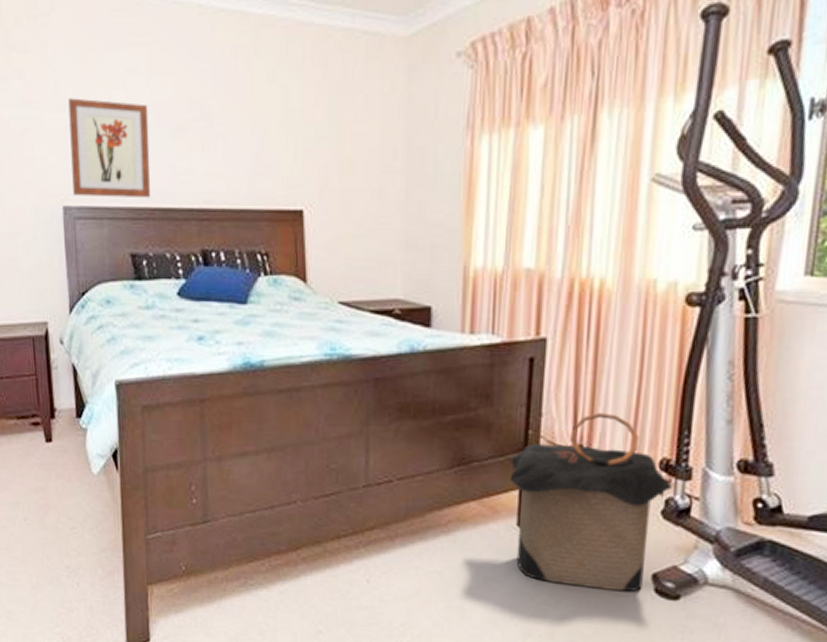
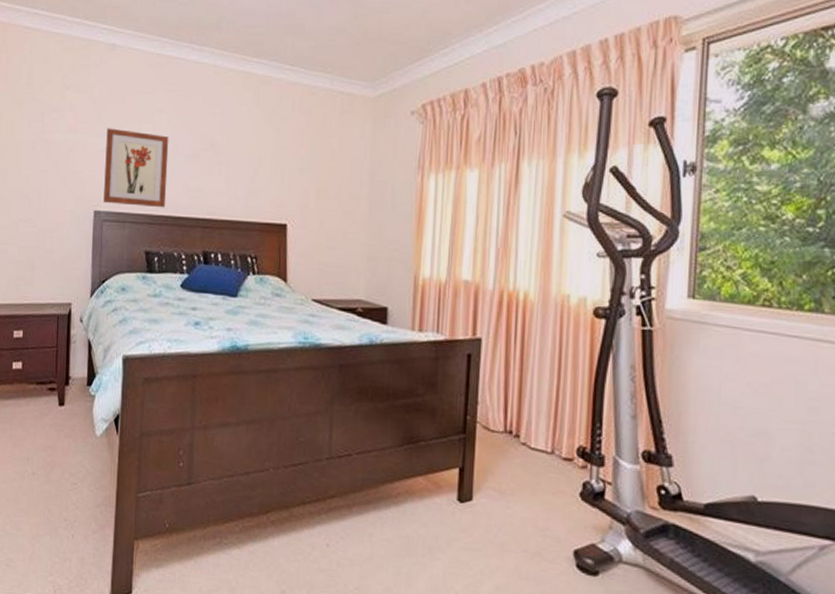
laundry hamper: present [509,413,673,592] -> none [451,404,589,567]

